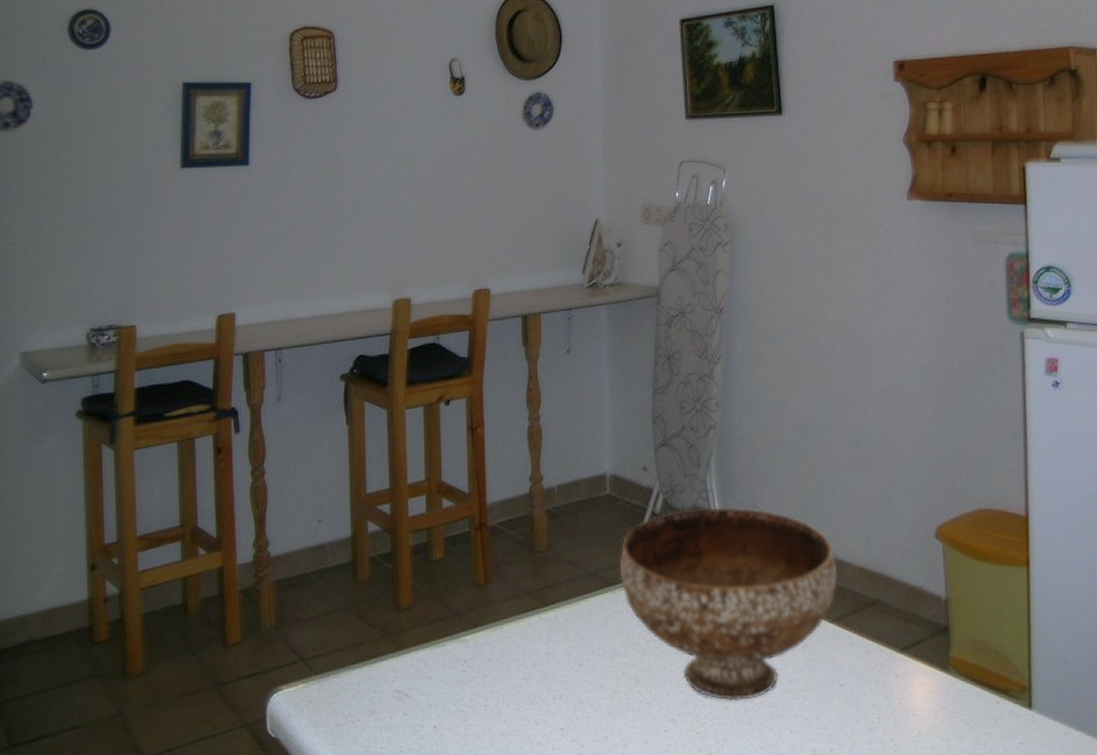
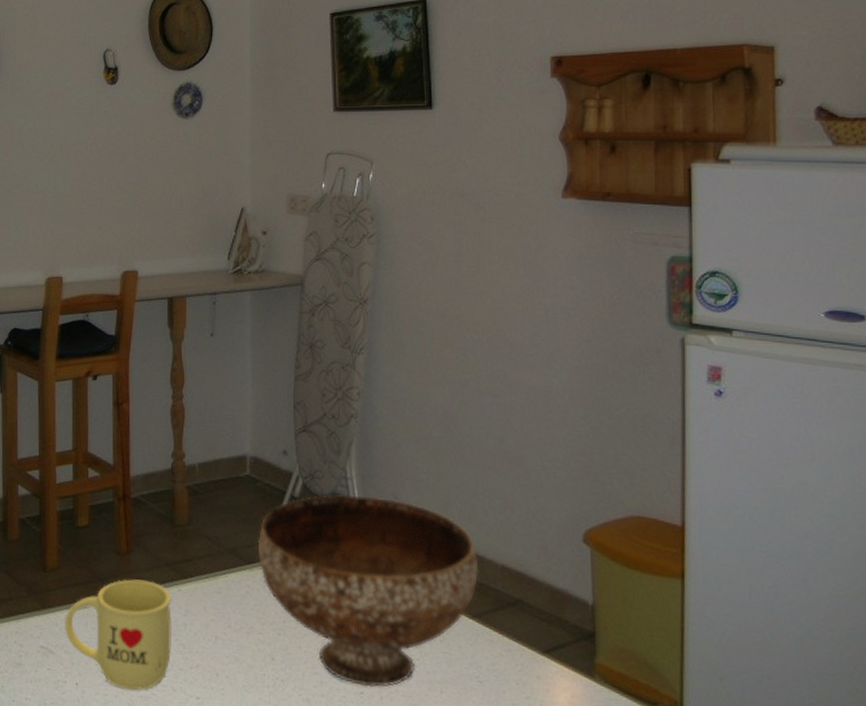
mug: none [421,611,533,728] -> present [65,579,172,690]

